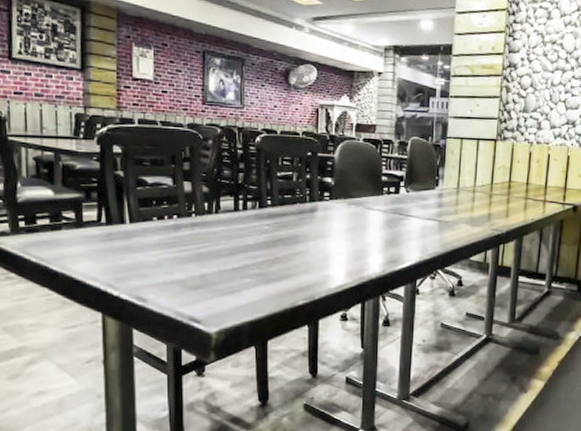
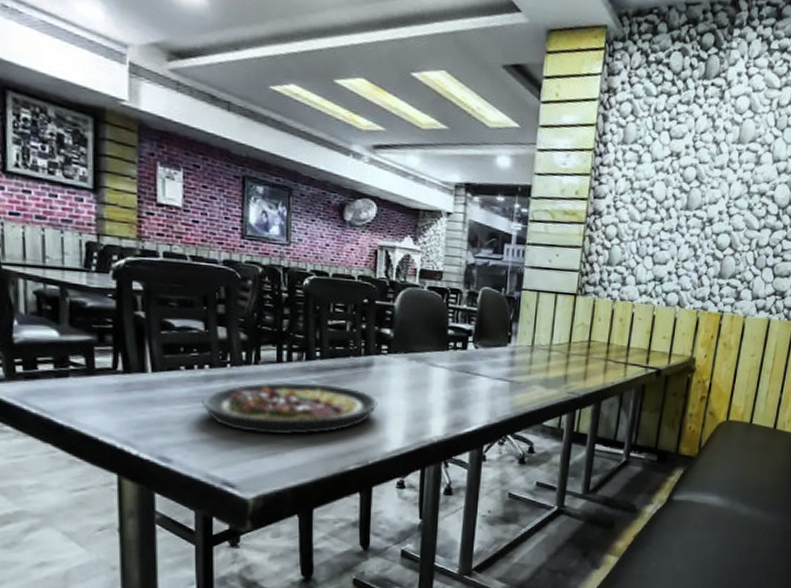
plate: none [171,228,322,275] -> present [202,382,378,435]

